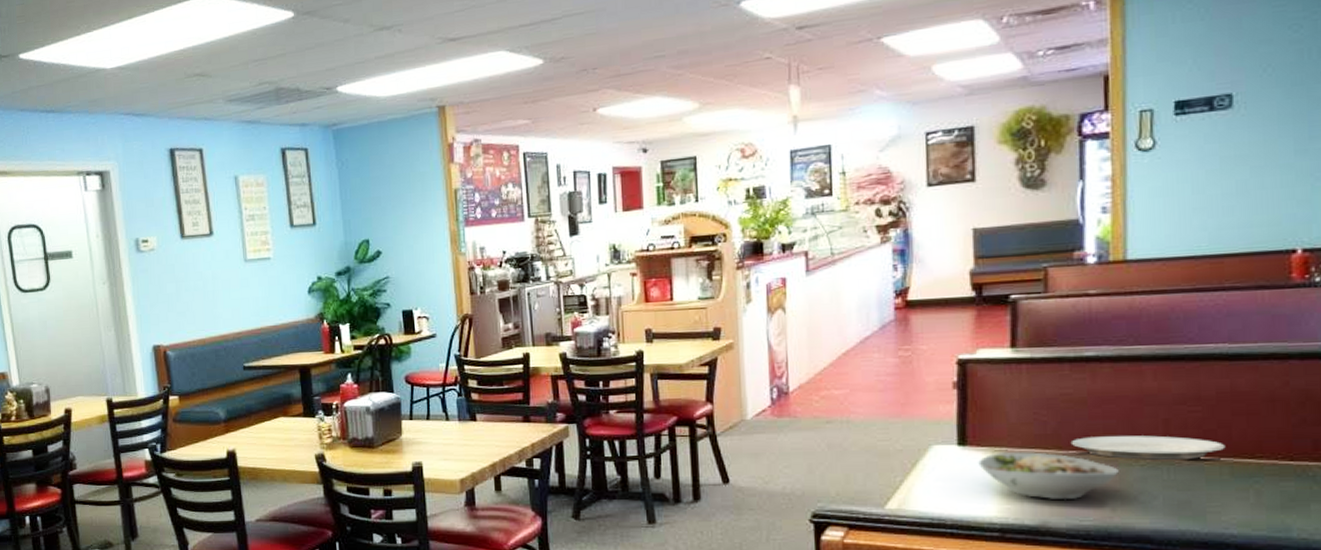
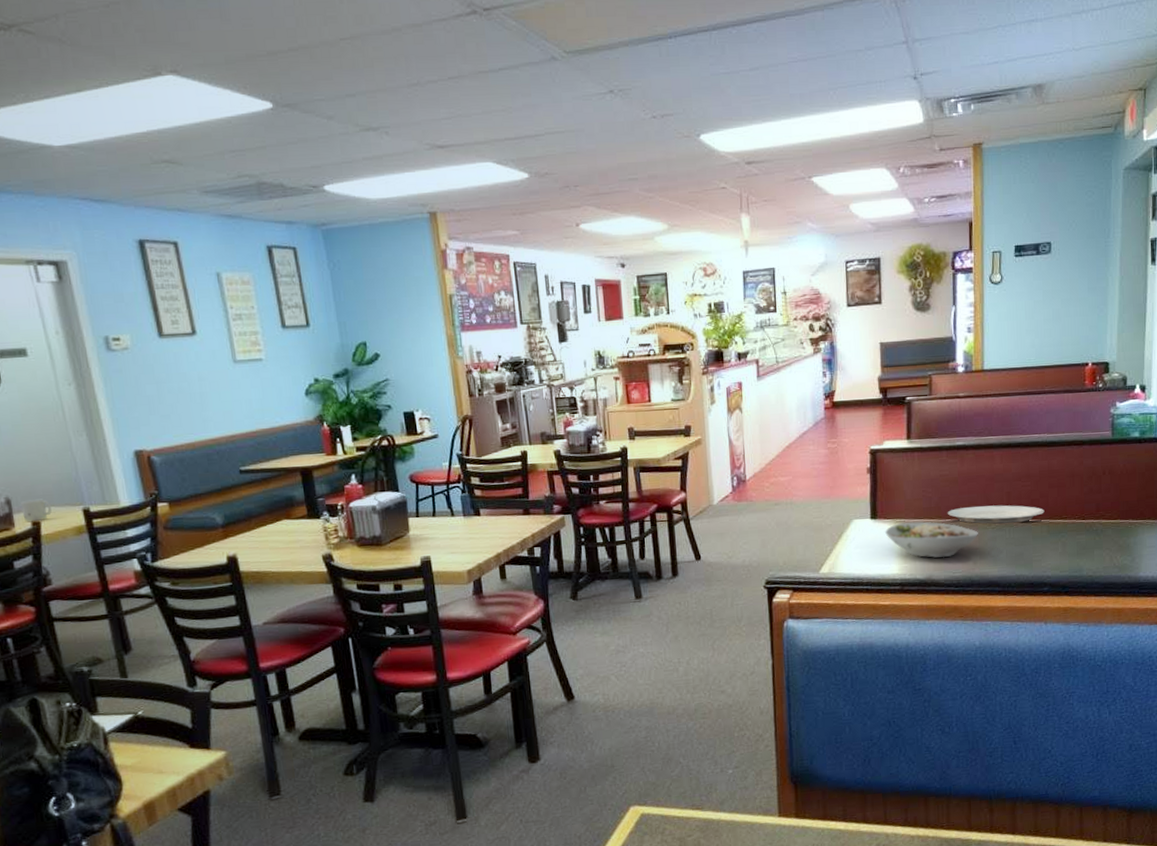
mug: none [56,388,81,410] -> present [19,498,52,522]

